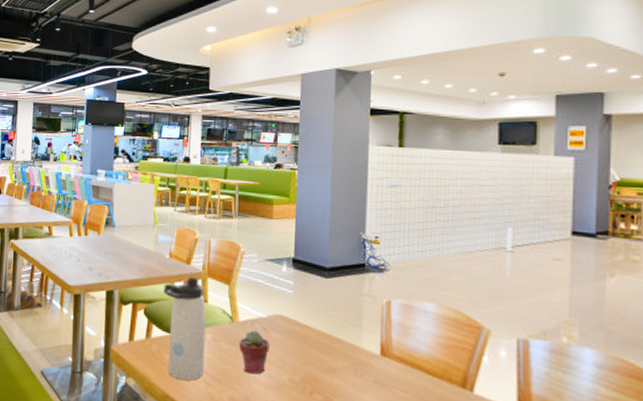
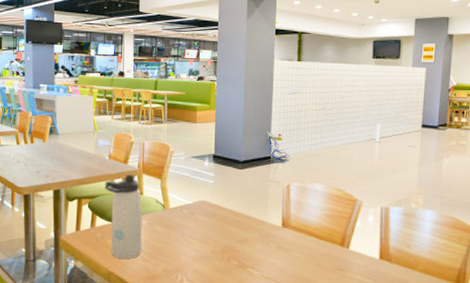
potted succulent: present [238,330,270,375] -> none [170,215,195,250]

